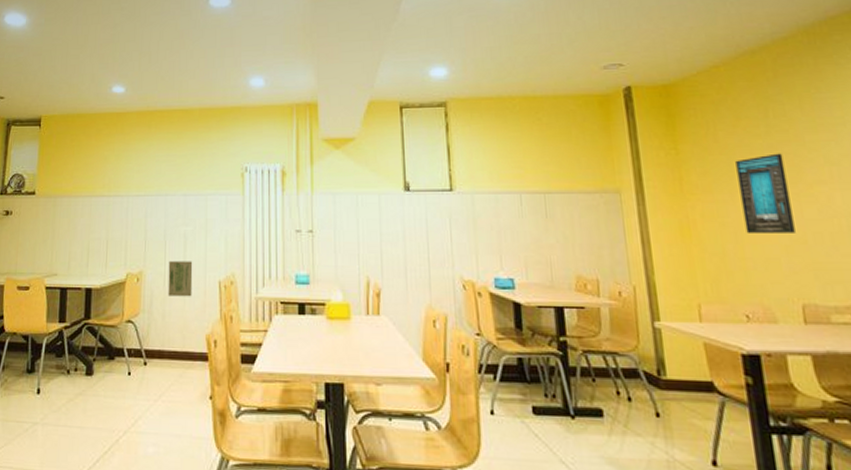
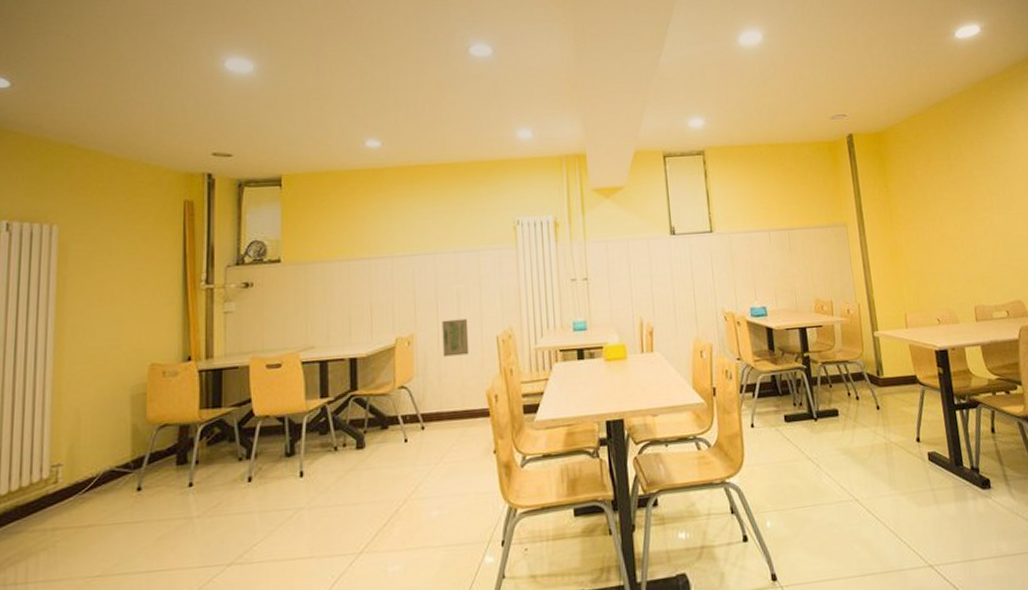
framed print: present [735,153,795,233] -> none [928,187,969,253]

